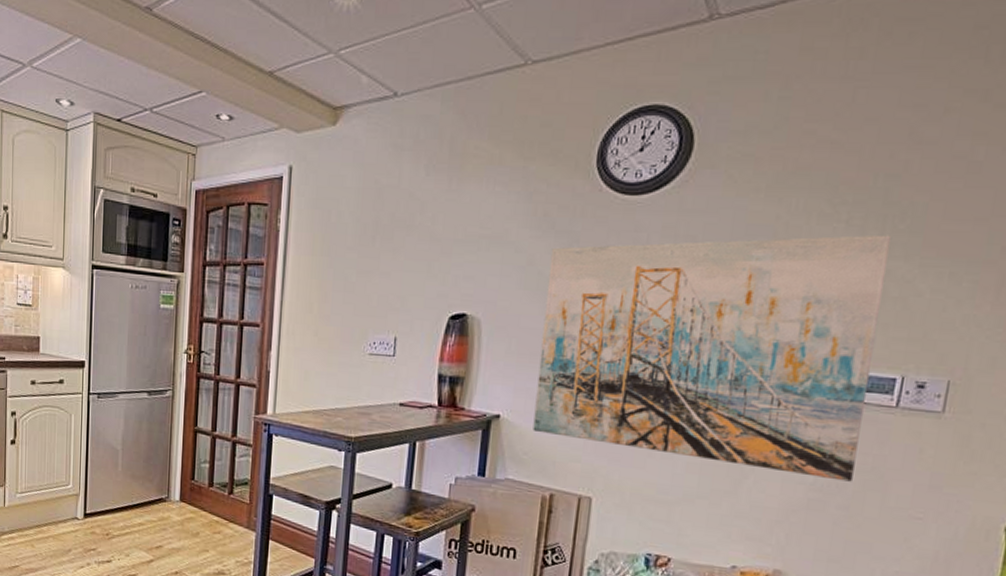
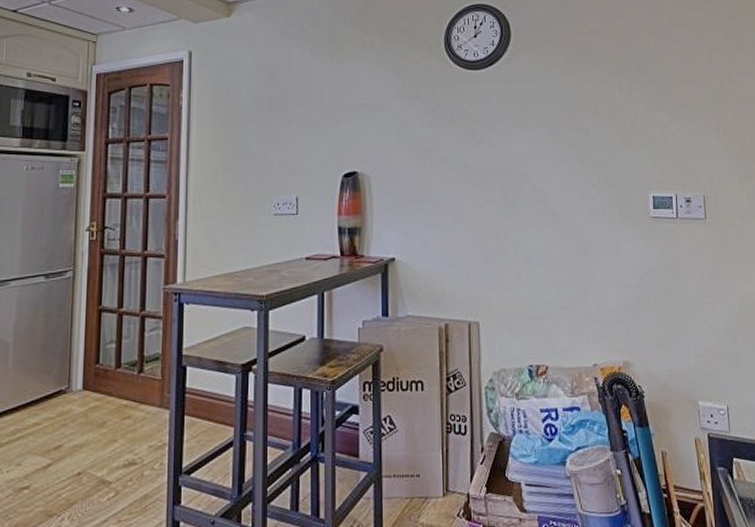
wall art: present [533,234,892,482] -> none [419,94,661,280]

